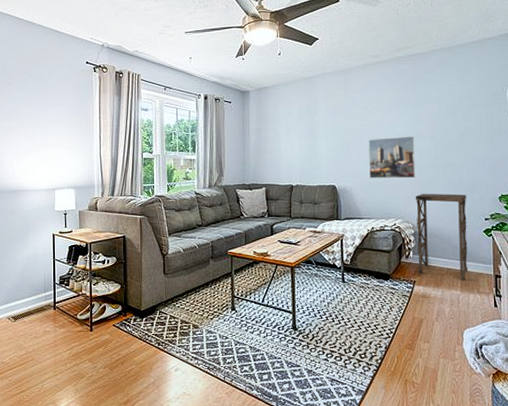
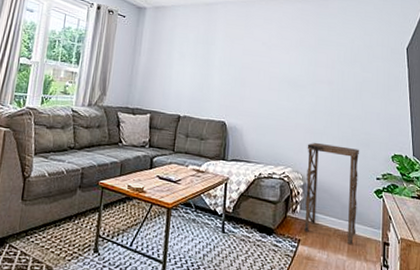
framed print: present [368,136,416,179] -> none [262,77,311,125]

